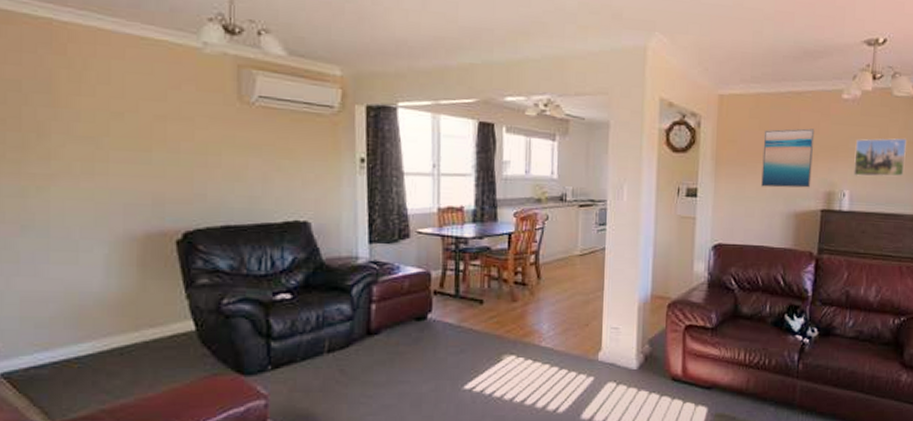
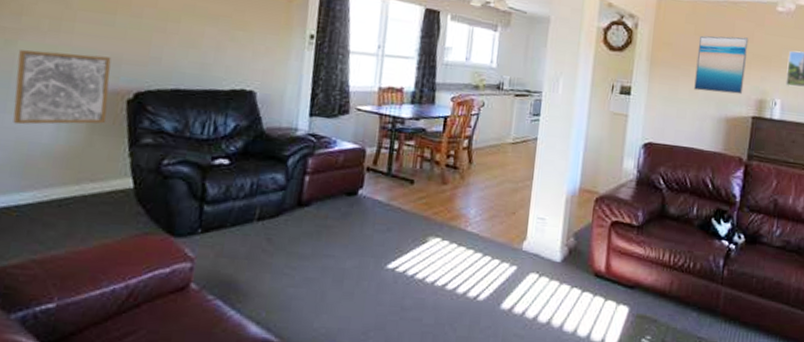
wall art: none [52,195,157,275] -> present [13,50,112,125]

